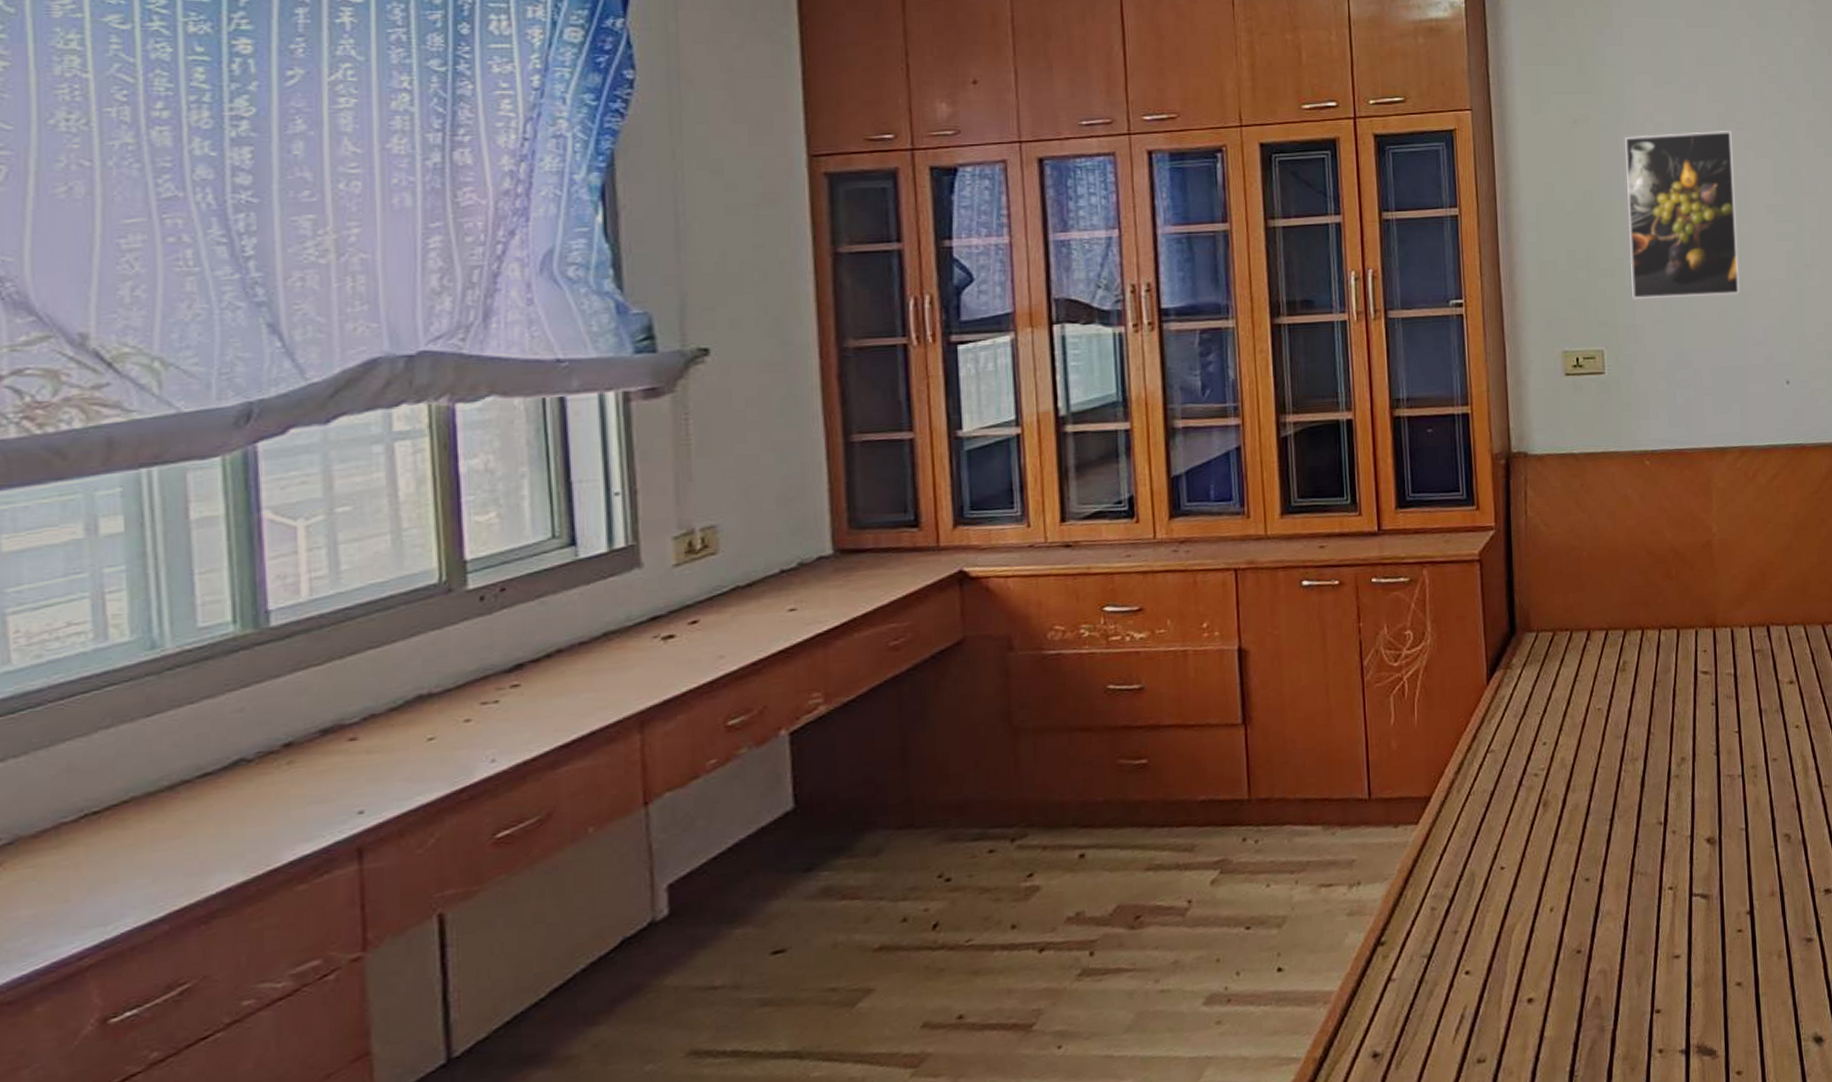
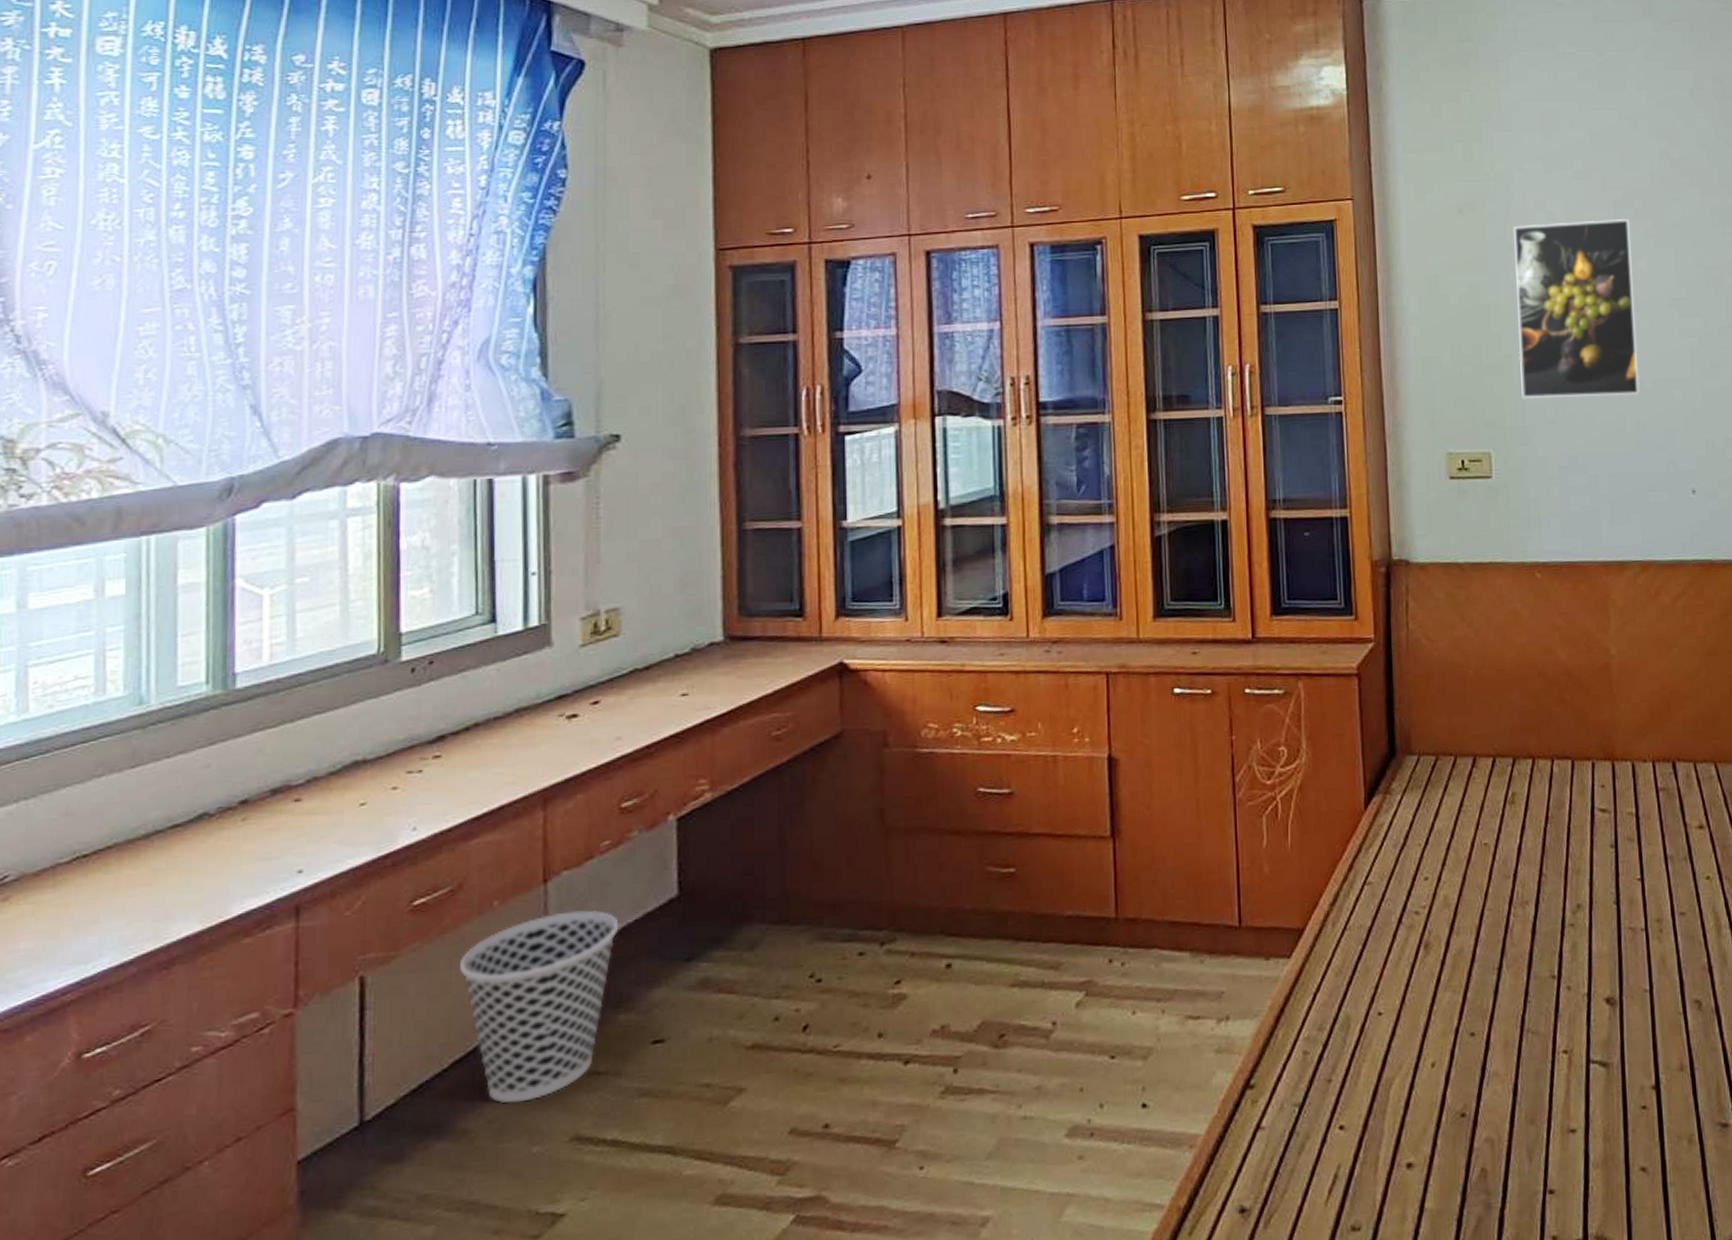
wastebasket: none [554,829,730,1026] -> present [460,910,619,1104]

